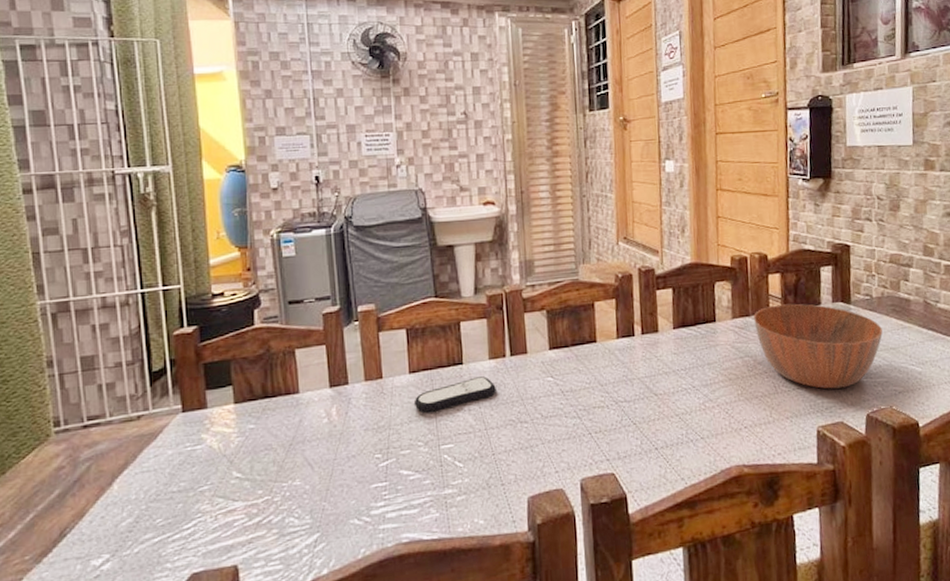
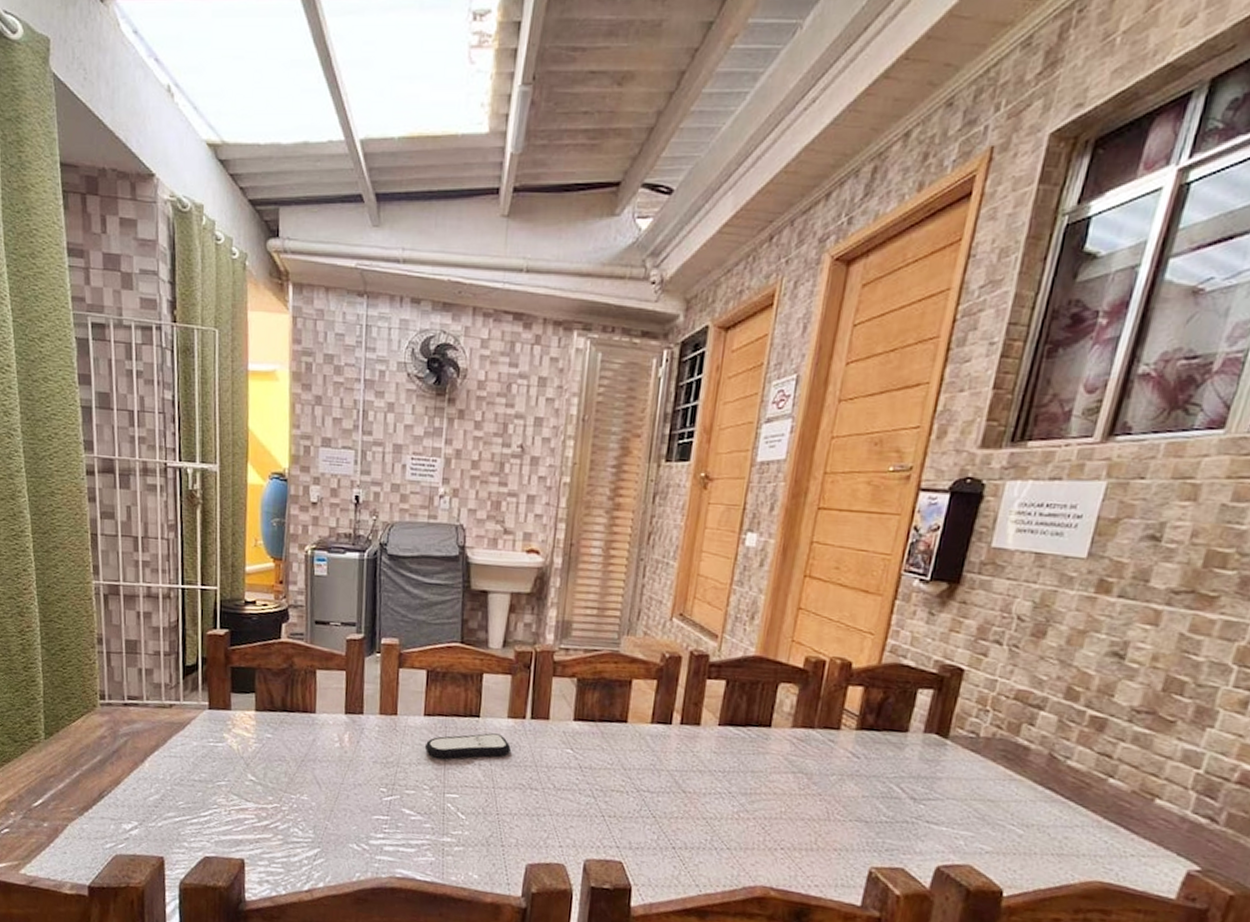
bowl: present [754,303,883,389] -> none [818,721,983,833]

